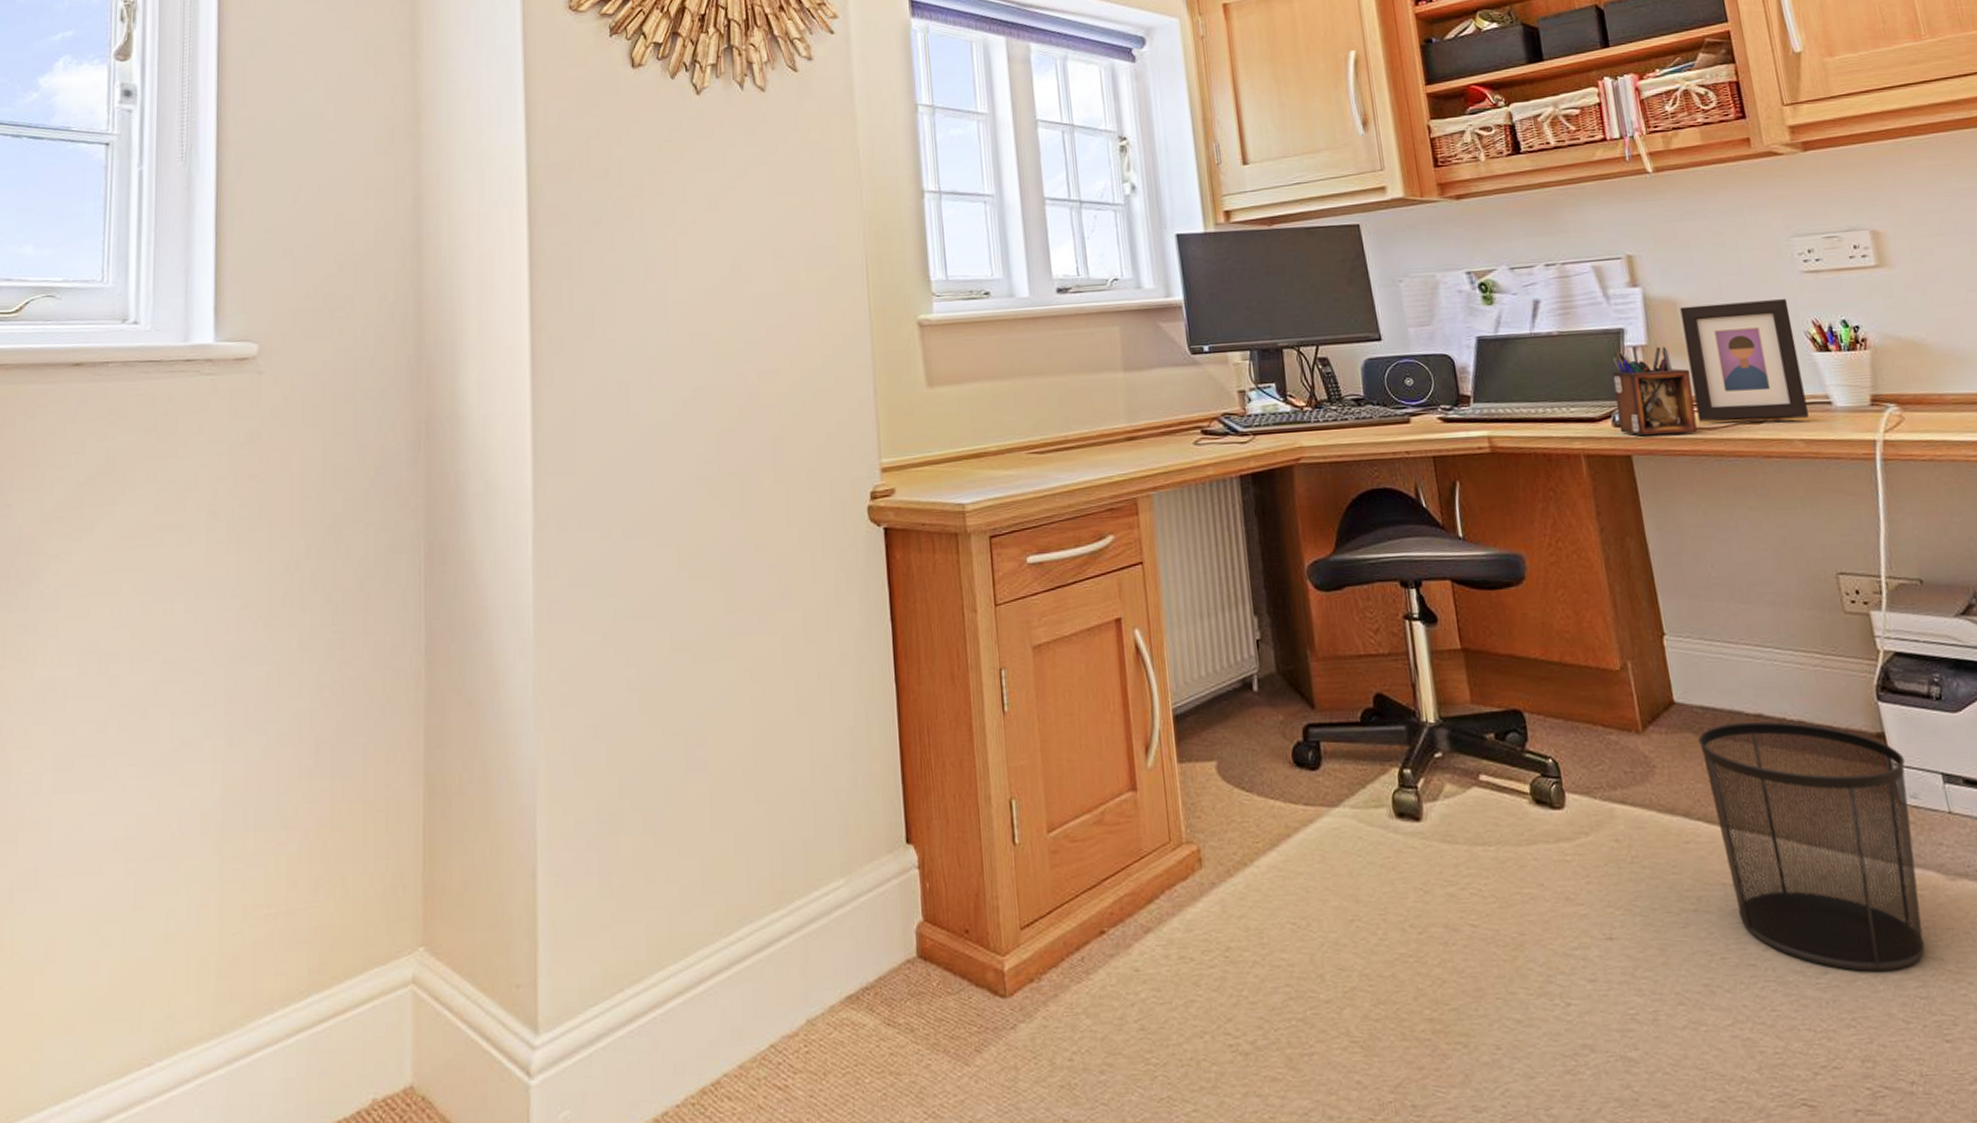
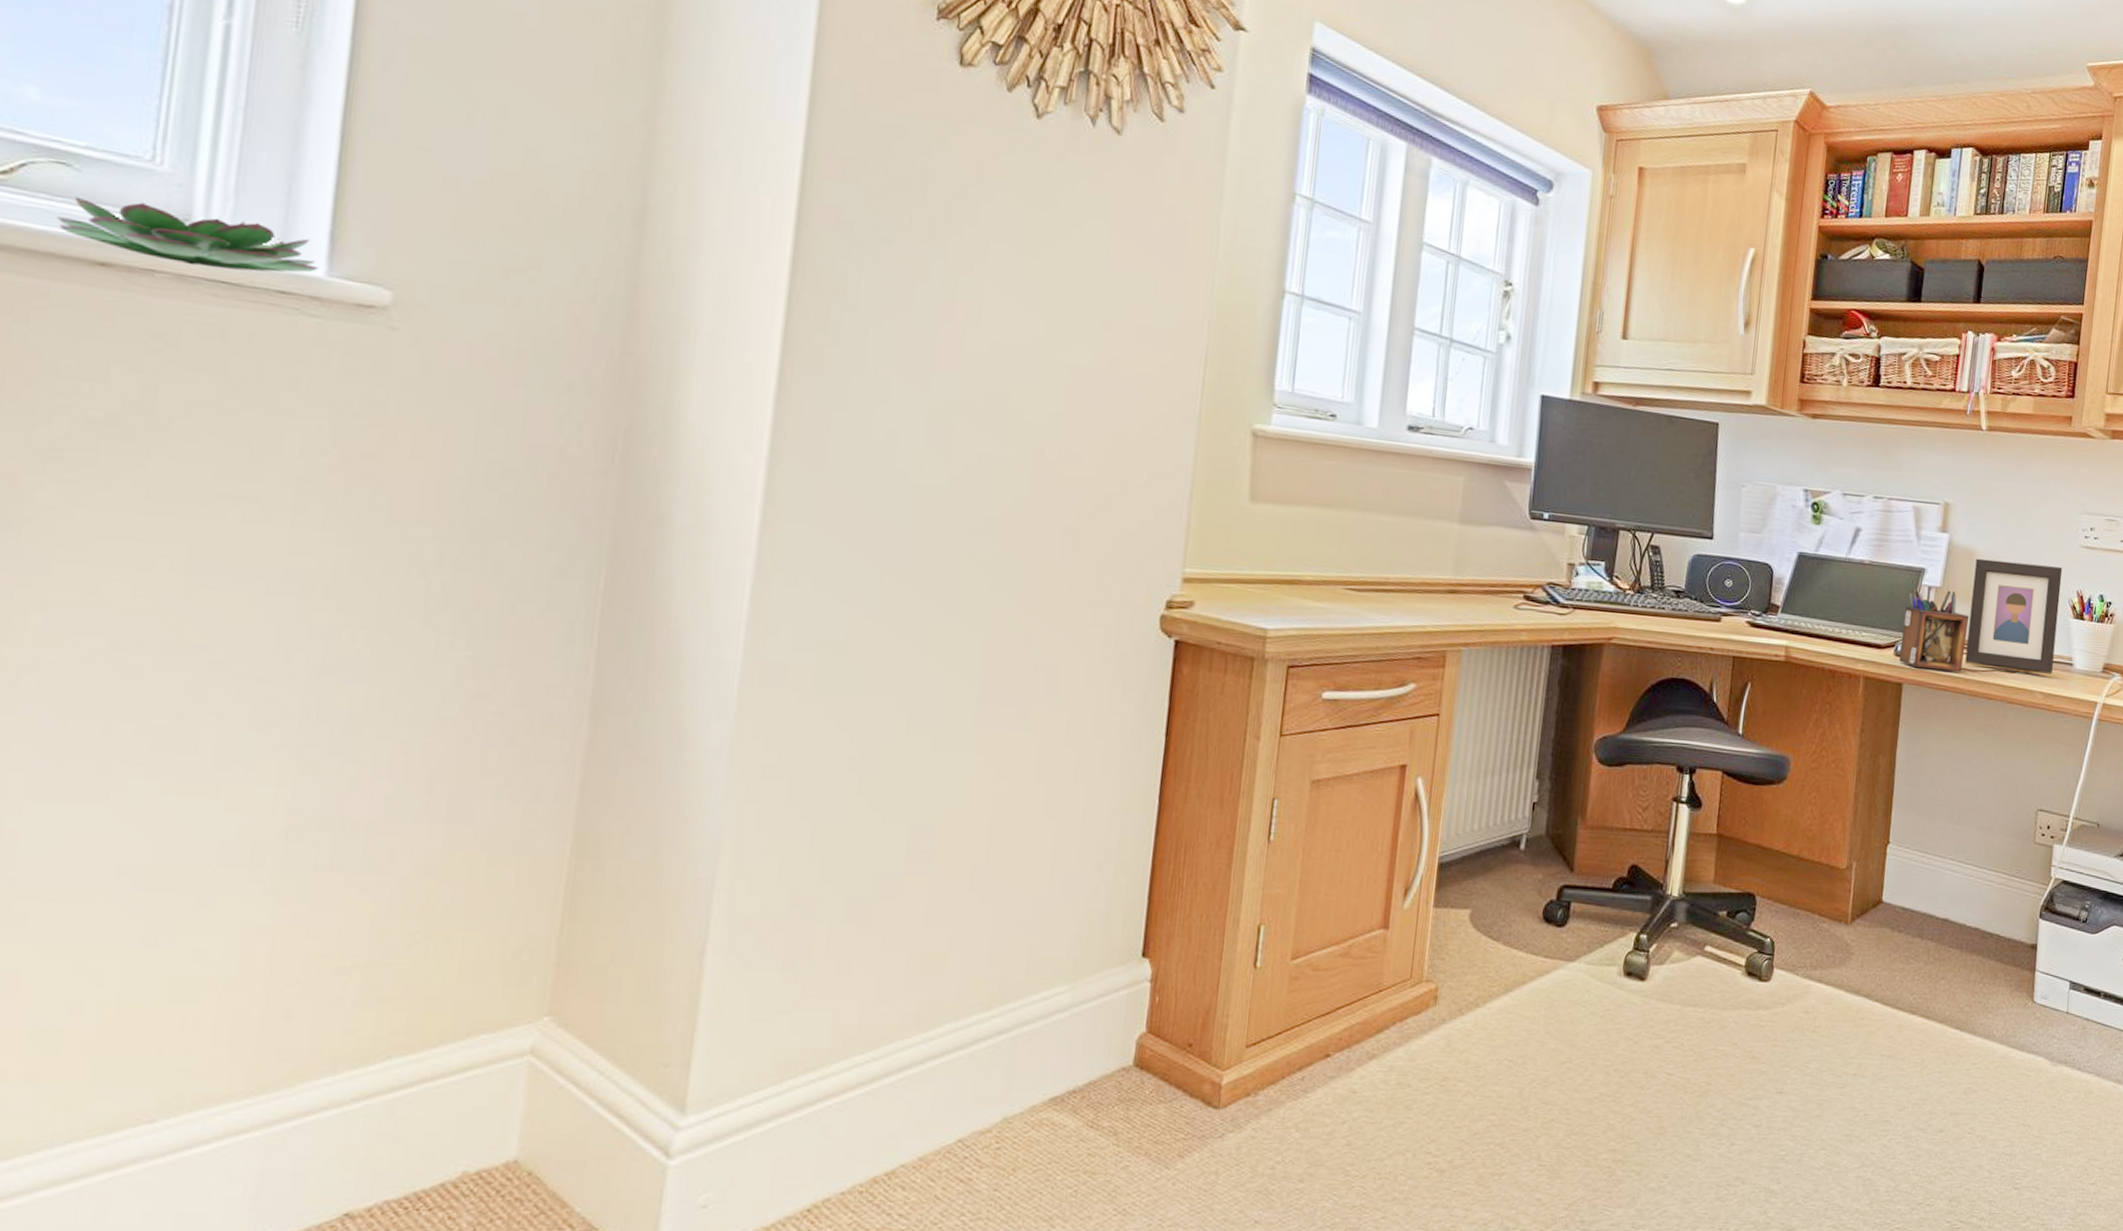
succulent plant: none [47,312,209,353] -> present [55,196,319,273]
waste bin: present [1698,721,1925,972] -> none [1887,923,2046,1133]

